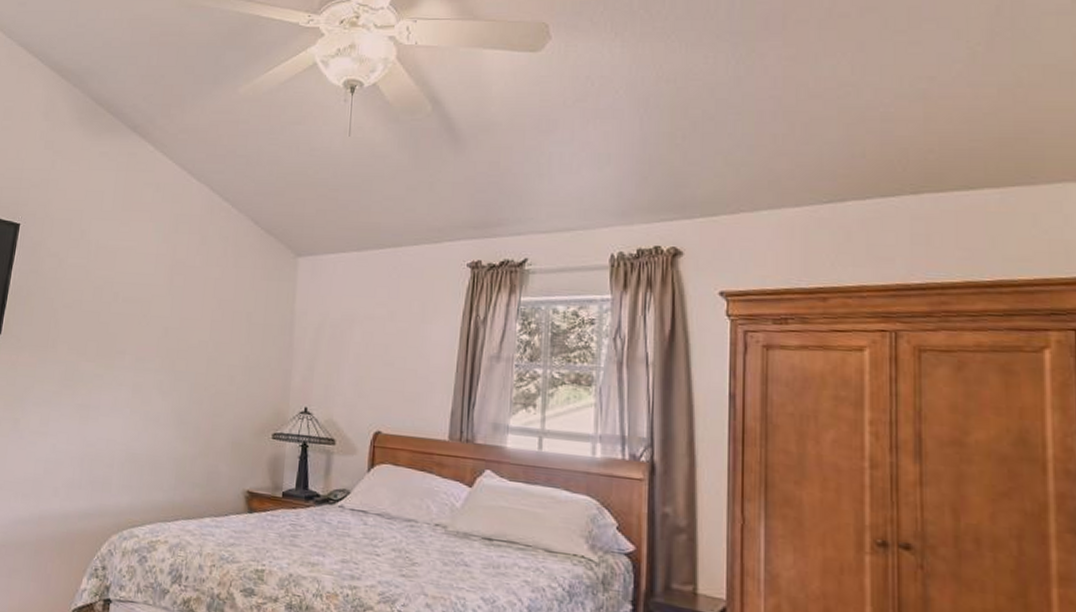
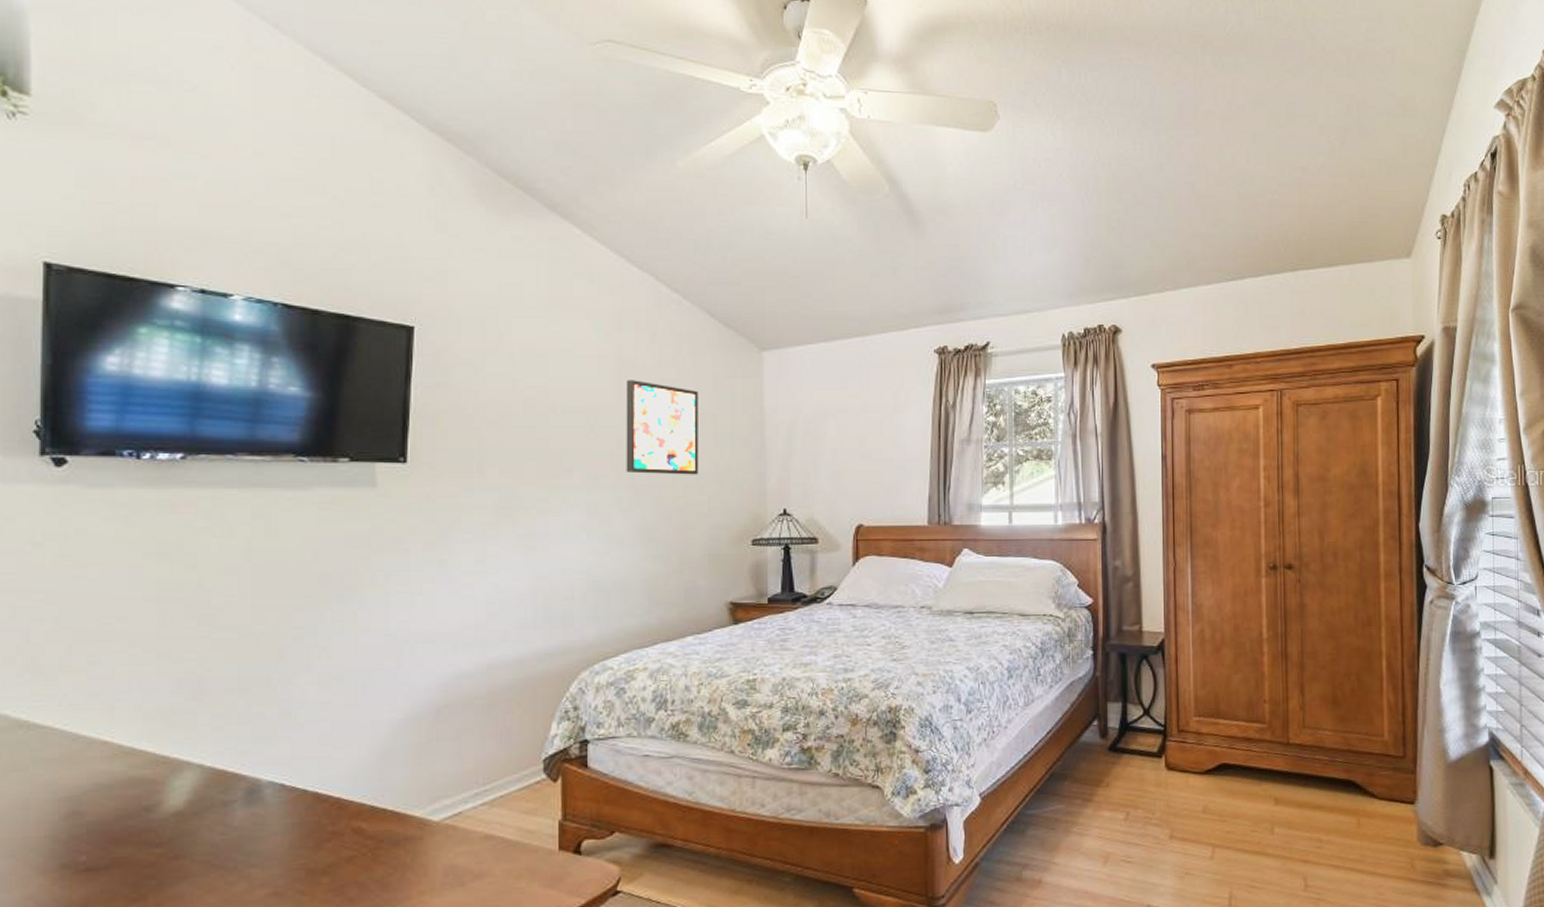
wall art: none [168,276,237,367] -> present [625,380,699,475]

